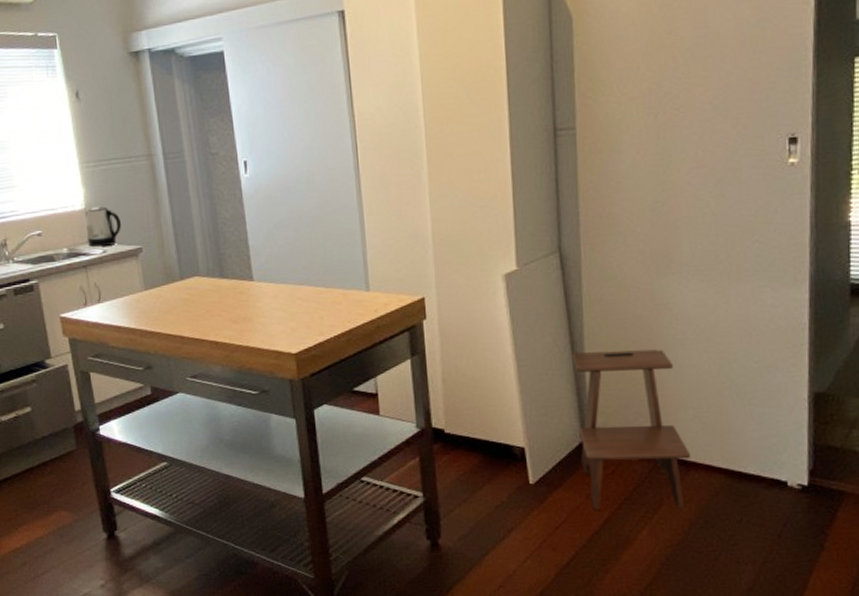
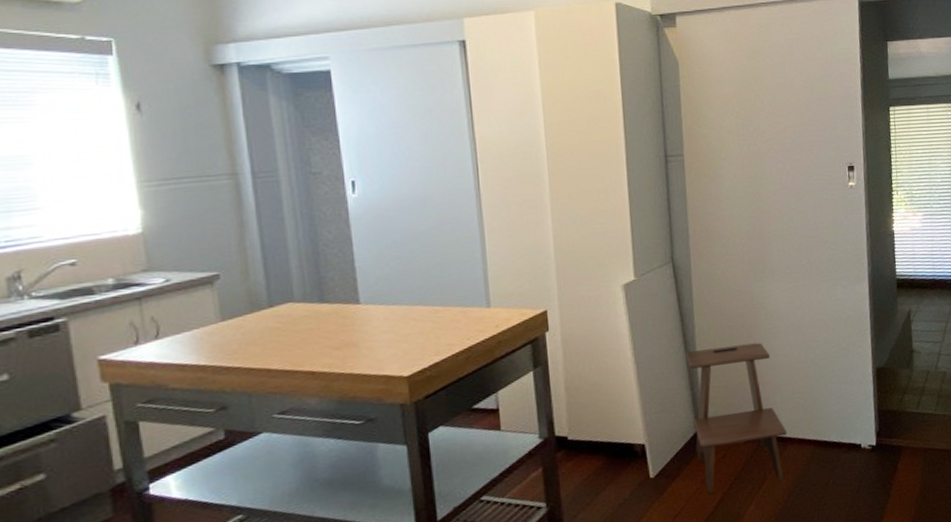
kettle: present [84,206,121,248] -> none [140,230,192,277]

